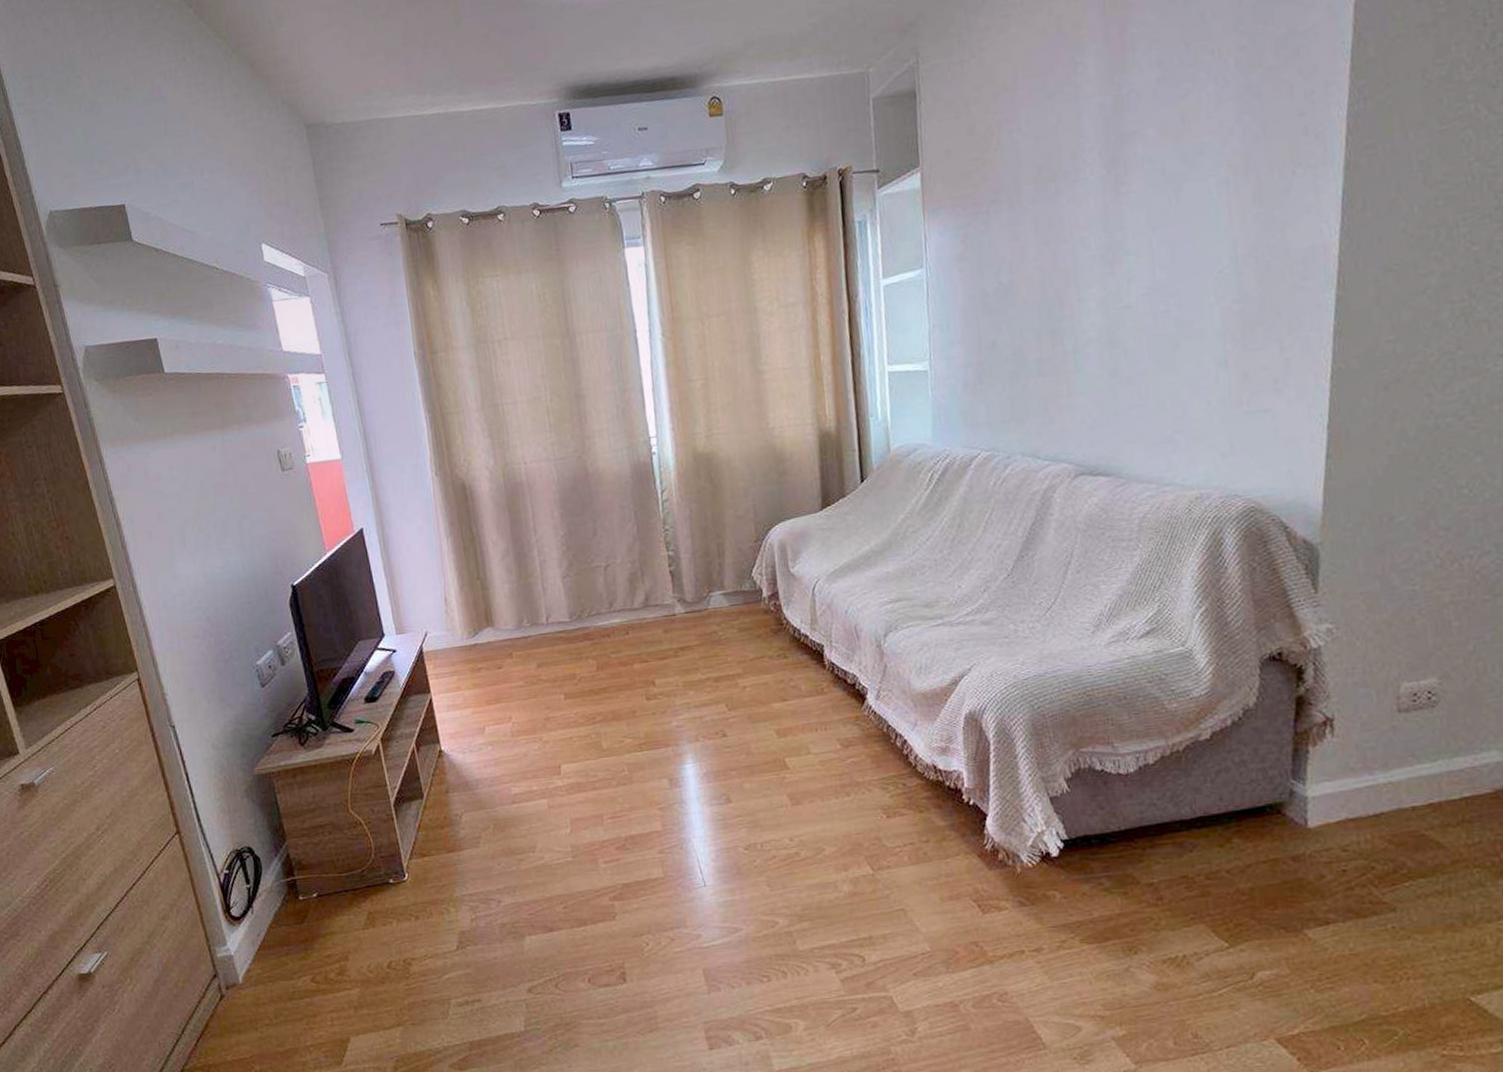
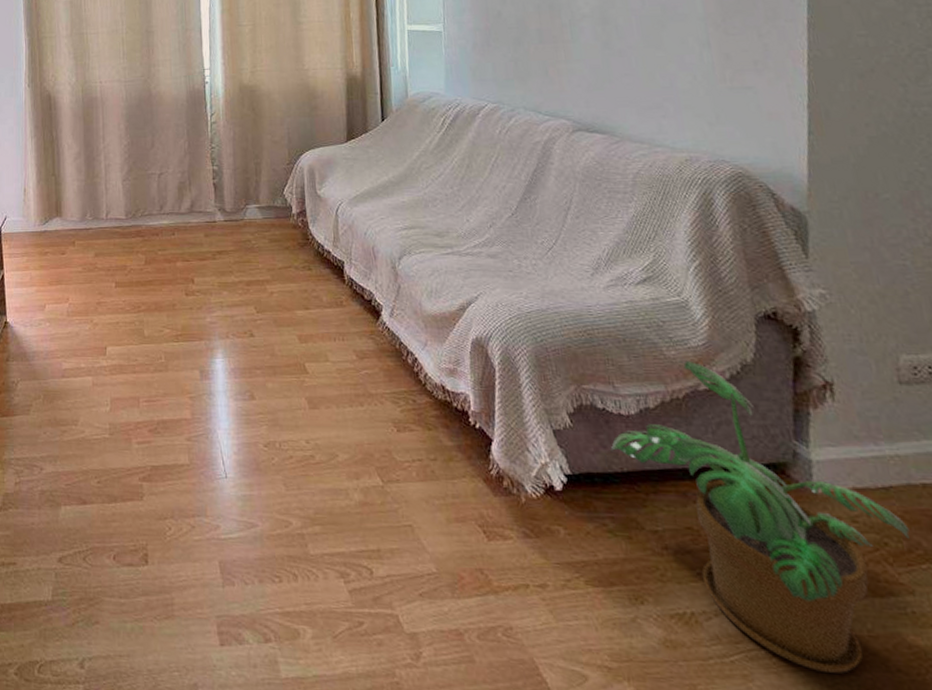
potted plant: none [1108,711,1396,992] -> present [610,360,910,674]

